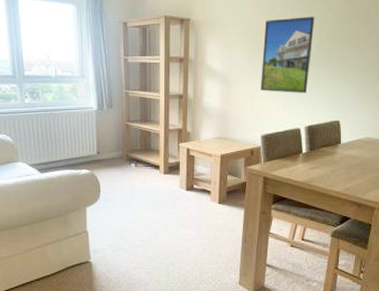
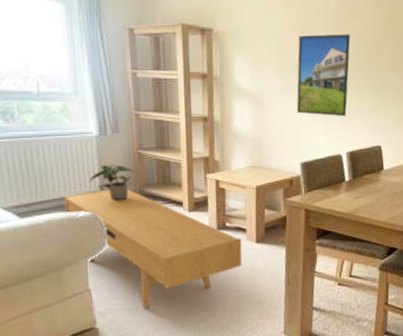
tv console: none [71,153,206,250] -> present [64,189,242,308]
potted plant: none [89,134,122,163] -> present [89,165,134,201]

